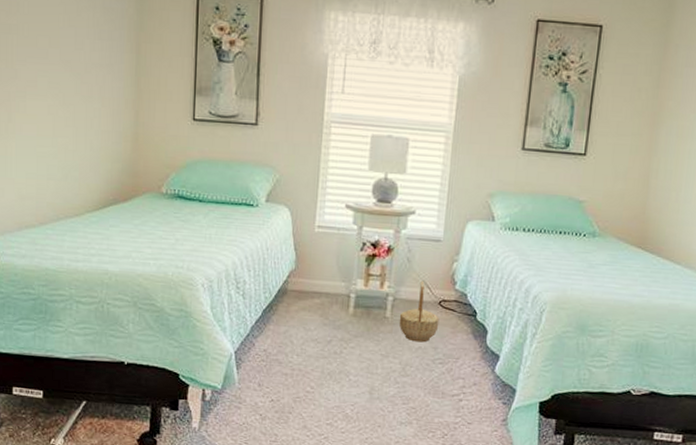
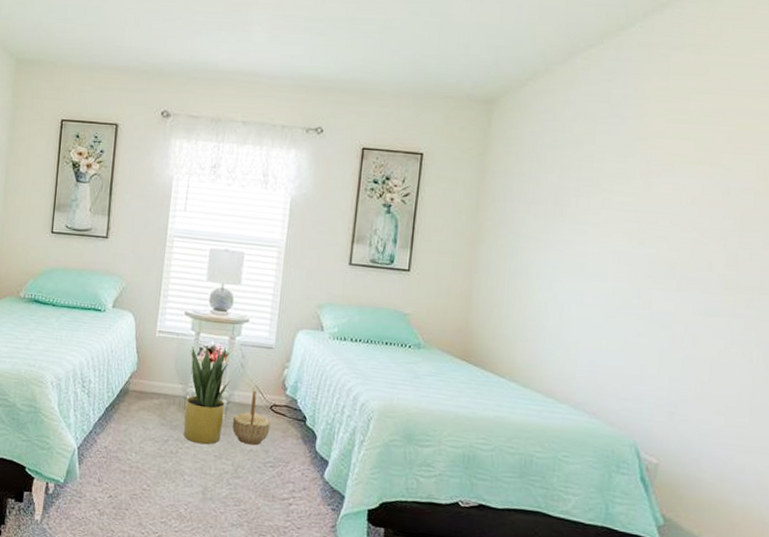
planter: none [347,240,398,344] -> present [183,345,232,445]

